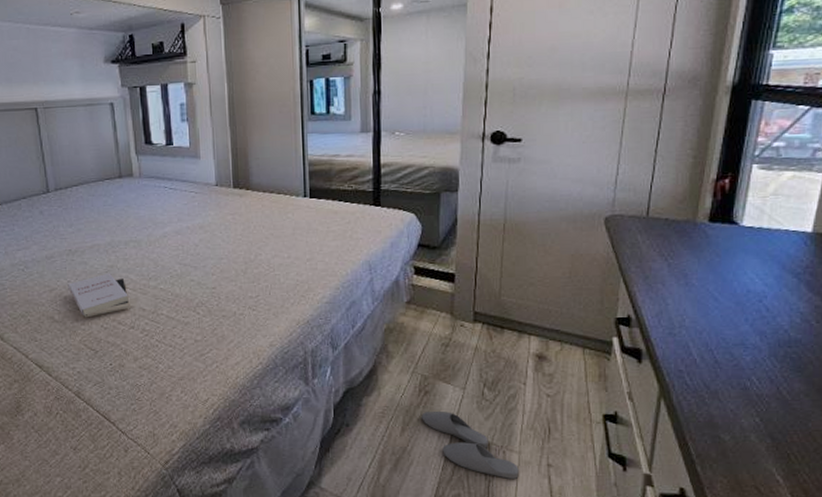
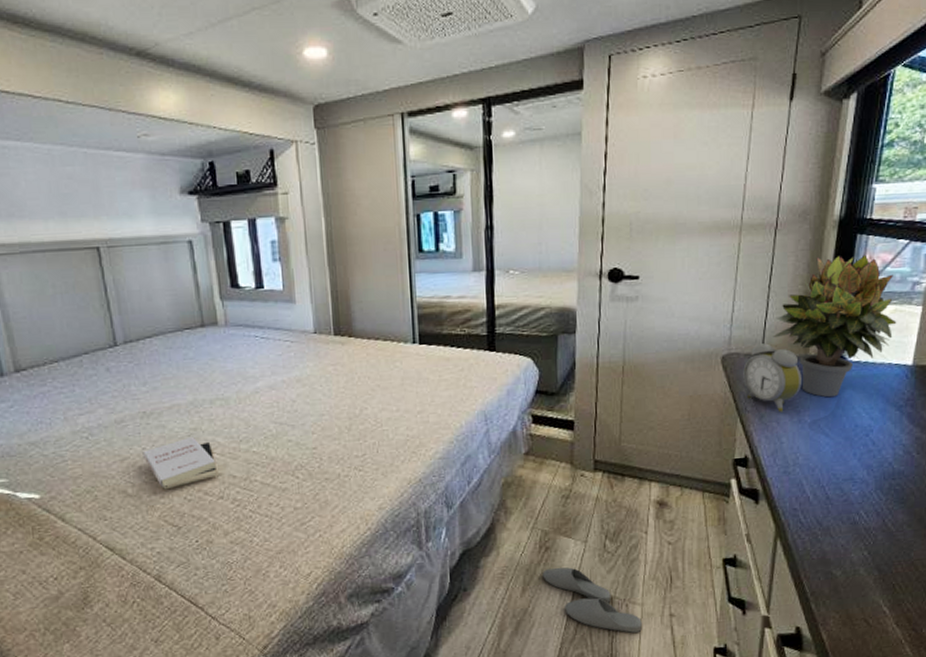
alarm clock: none [627,205,689,274] -> present [743,342,802,412]
potted plant: none [659,120,795,262] -> present [773,254,897,398]

